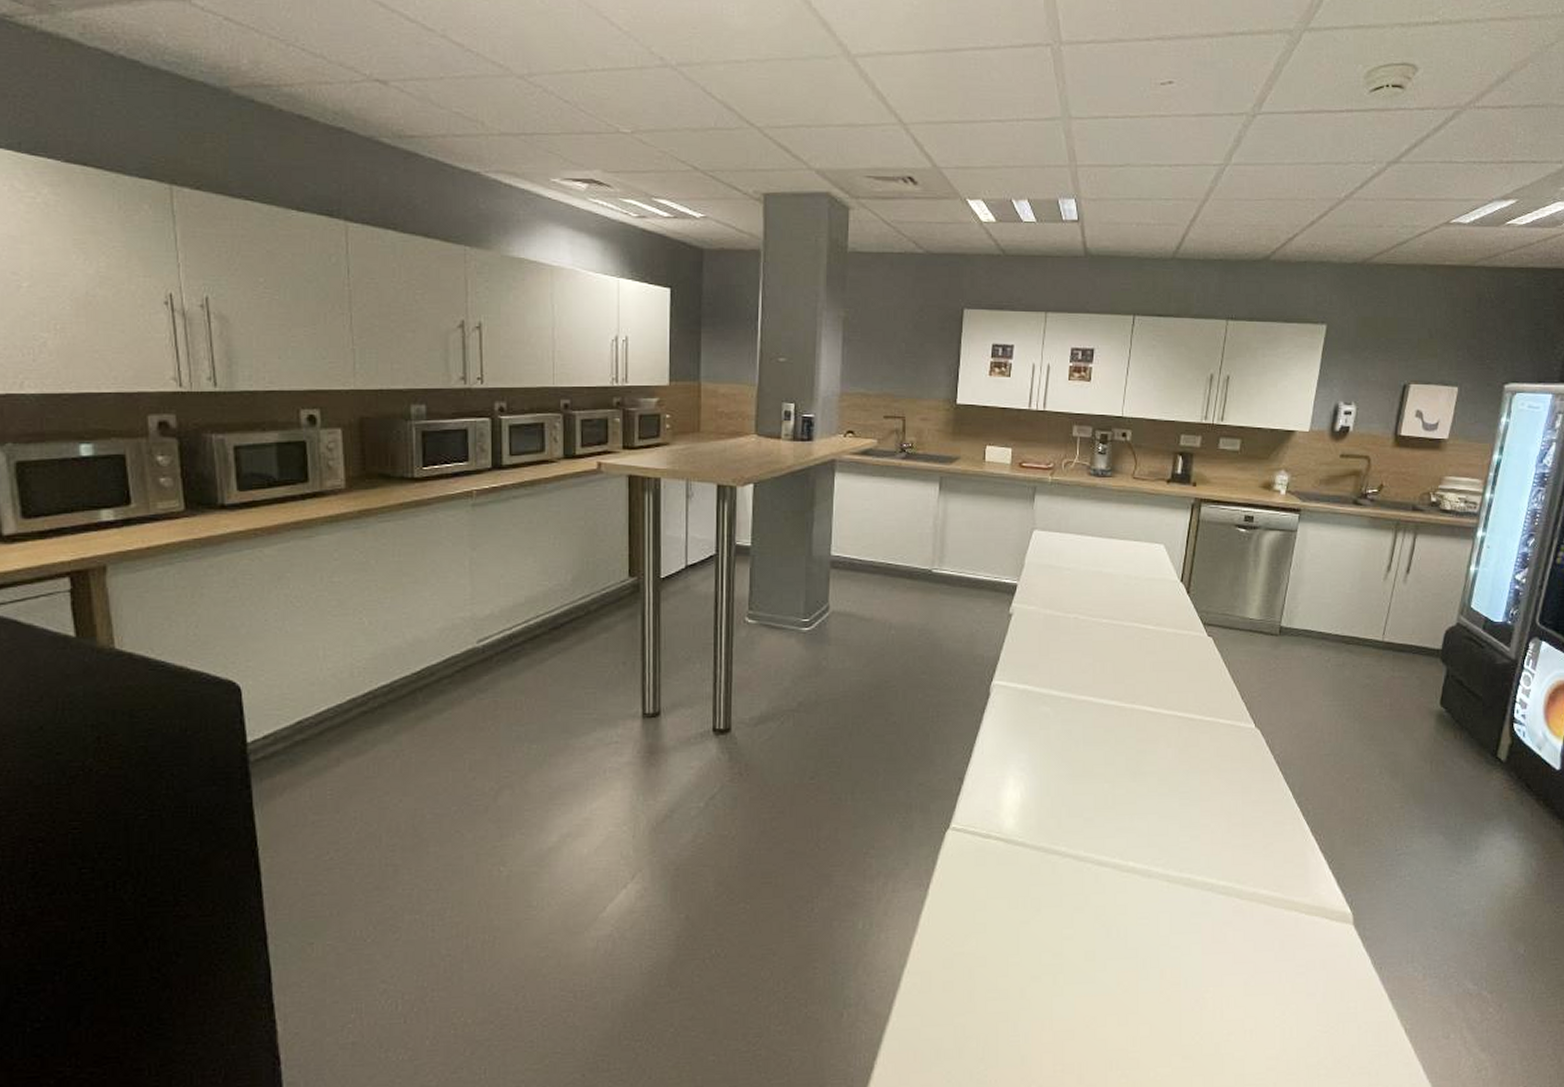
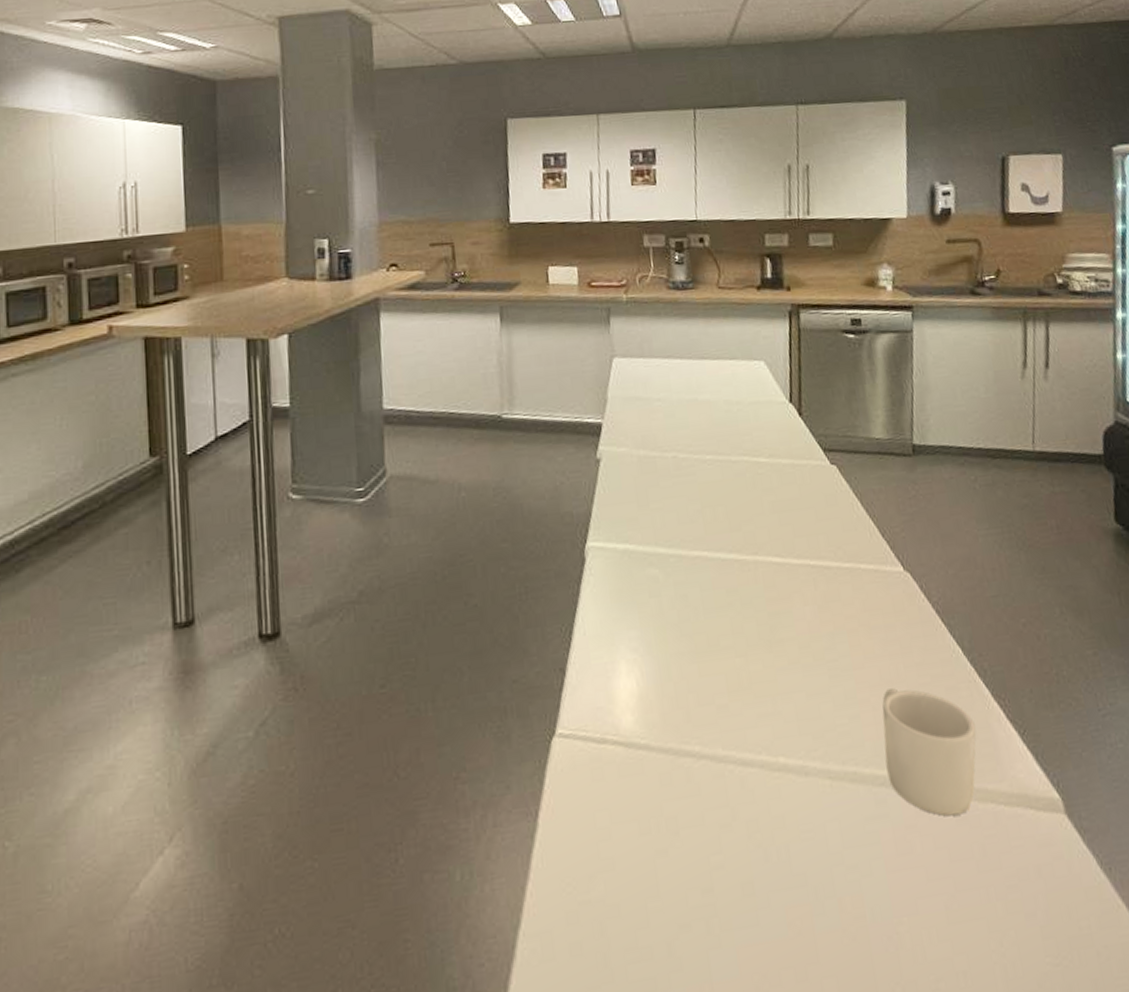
mug: none [1215,818,1293,918] -> present [882,688,977,817]

